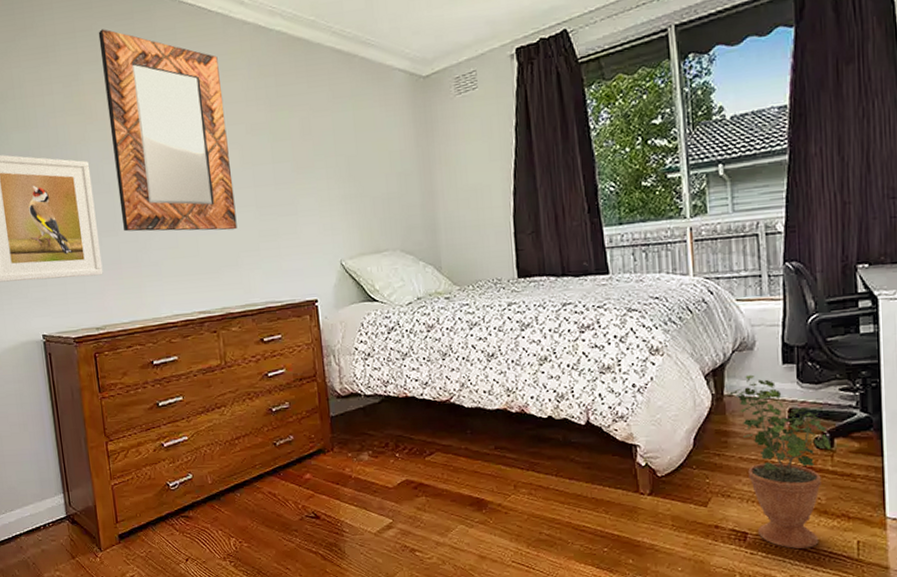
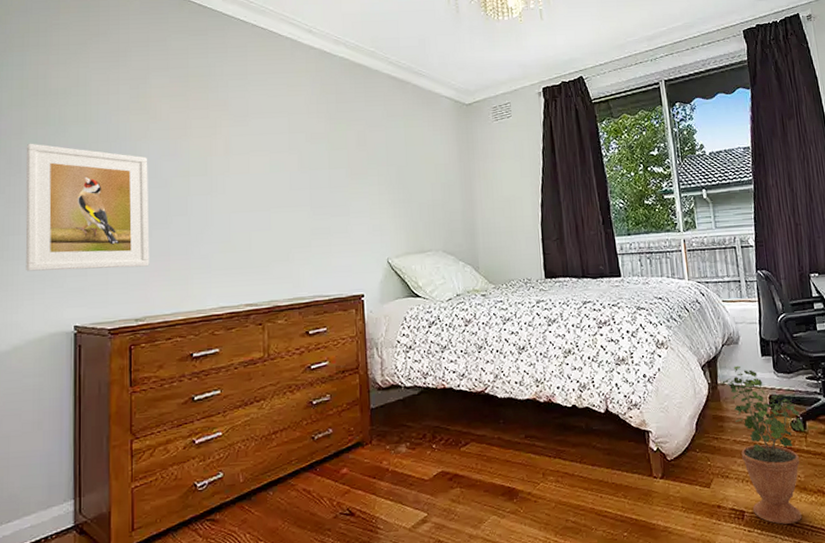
home mirror: present [98,29,237,232] -> none [171,41,291,227]

